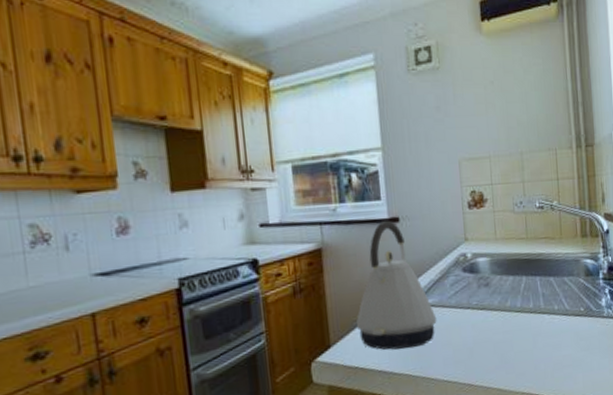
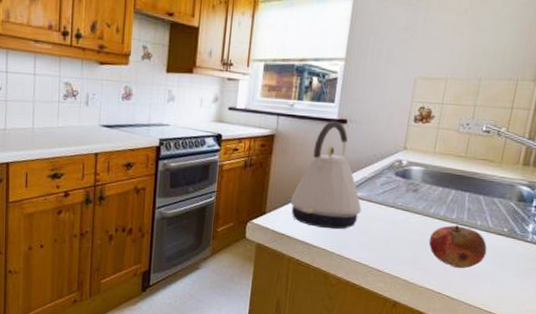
fruit: none [512,314,571,363] -> present [428,225,487,269]

